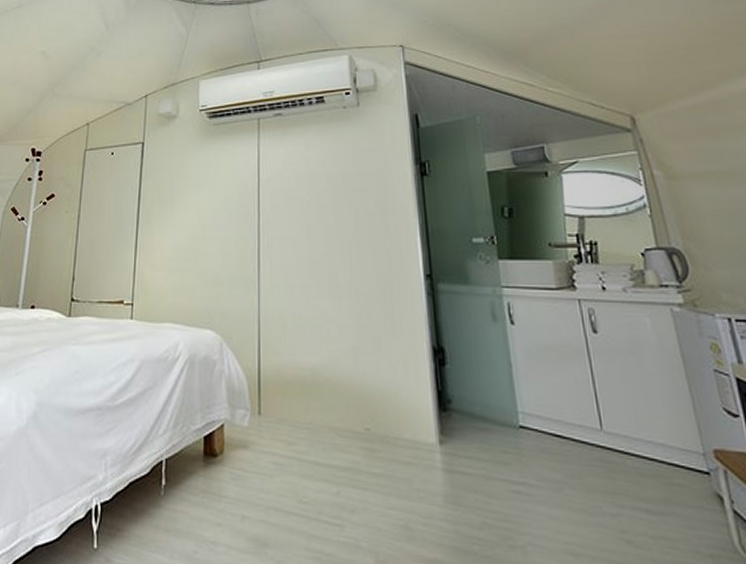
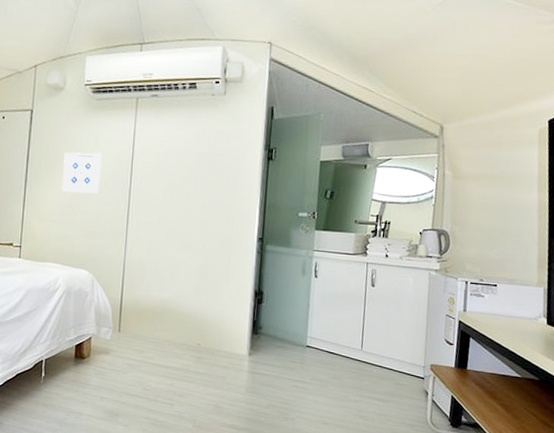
wall art: none [178,184,224,233] -> present [61,152,102,194]

